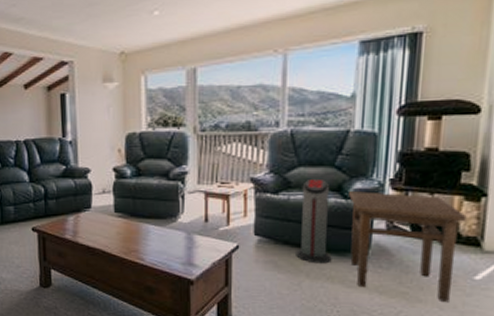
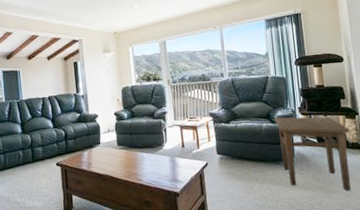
air purifier: present [296,178,332,264] -> none [244,110,271,171]

